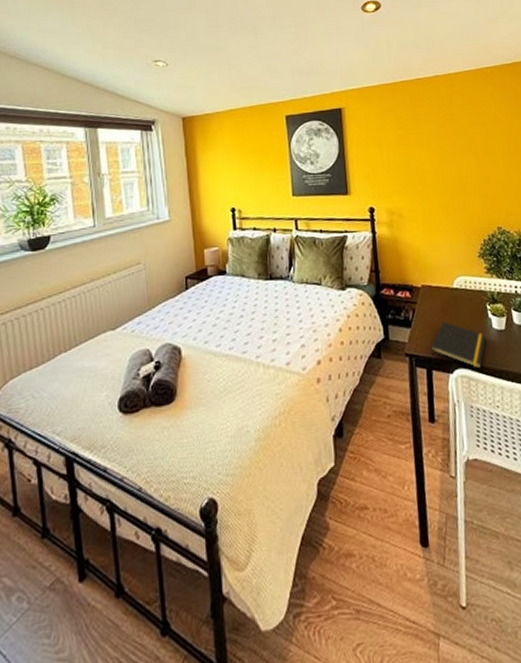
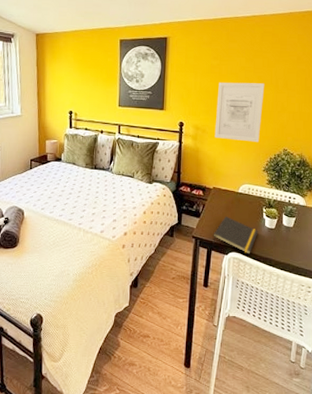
wall art: none [409,151,468,223] -> present [214,82,265,142]

